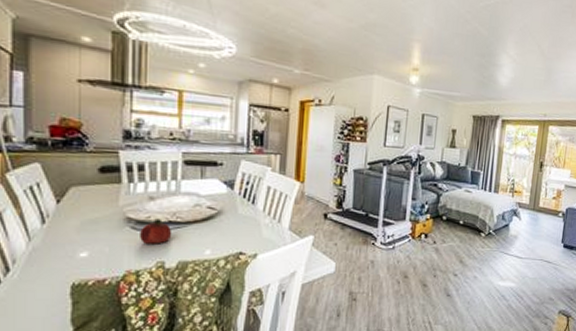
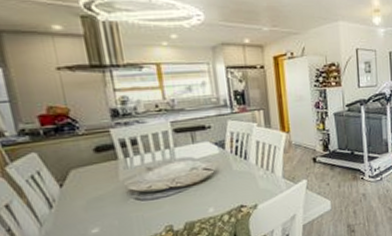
fruit: present [140,218,172,244] -> none [144,186,175,212]

